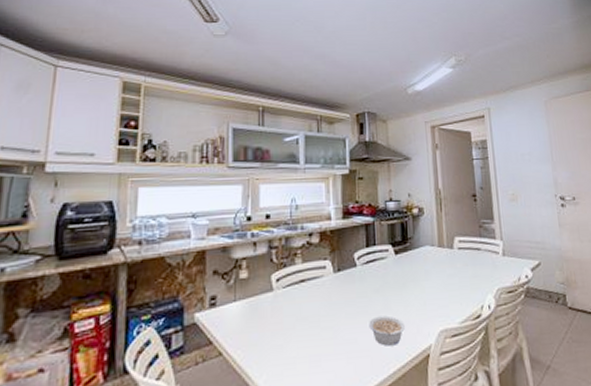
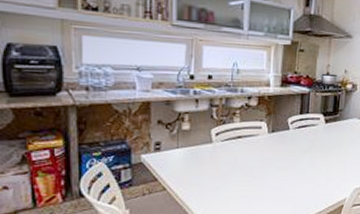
legume: present [369,315,406,346] -> none [295,172,327,196]

